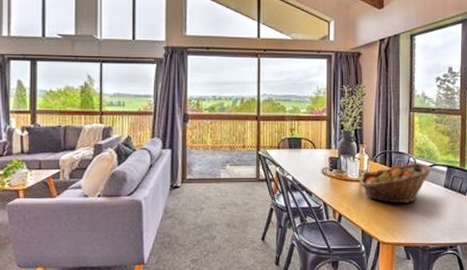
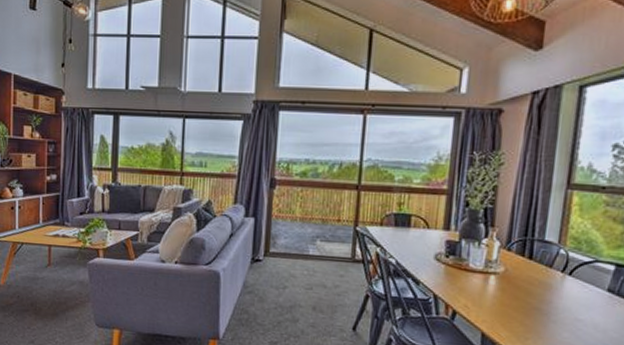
fruit basket: present [360,163,433,204] -> none [484,256,593,307]

